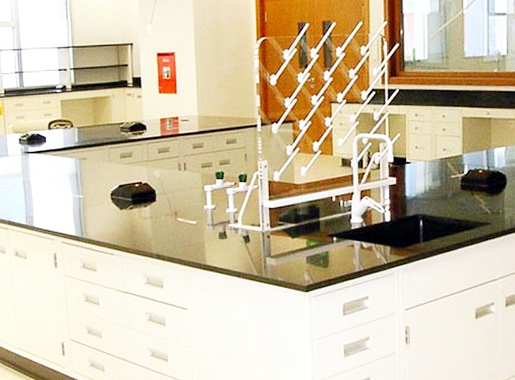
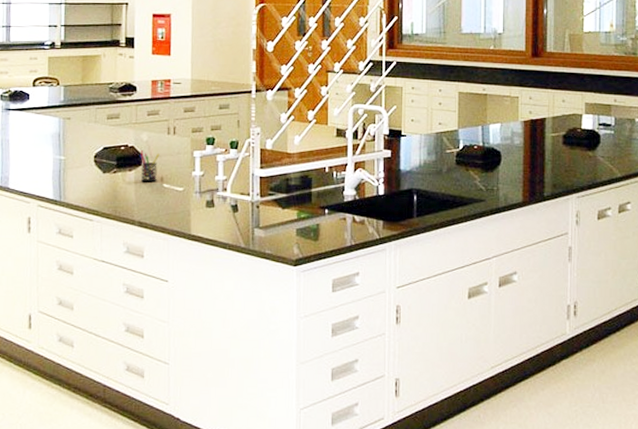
pen holder: none [153,186,173,217] -> present [139,149,160,183]

